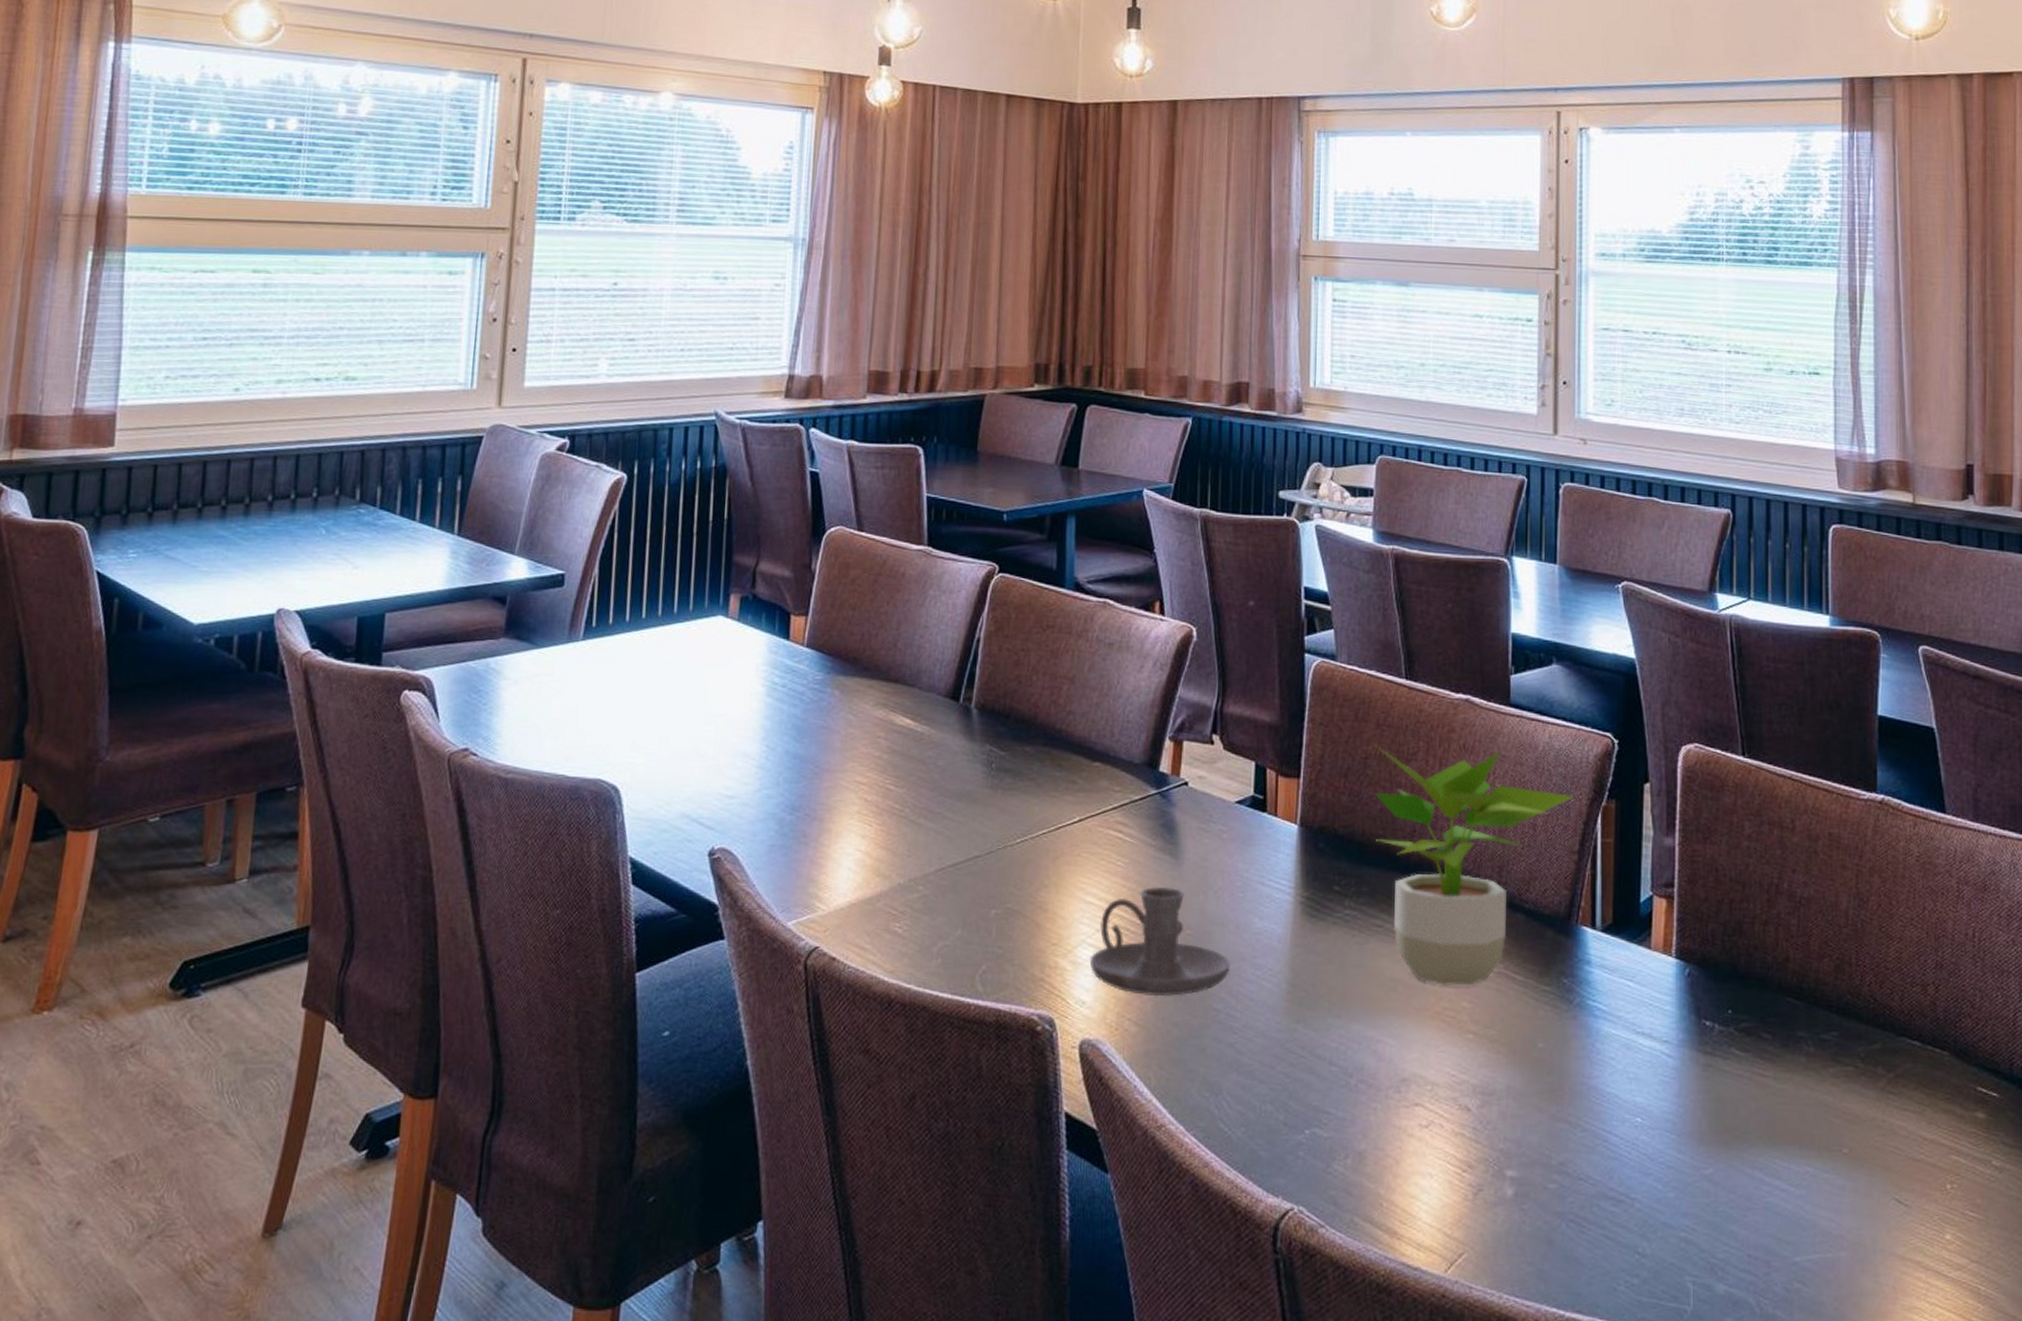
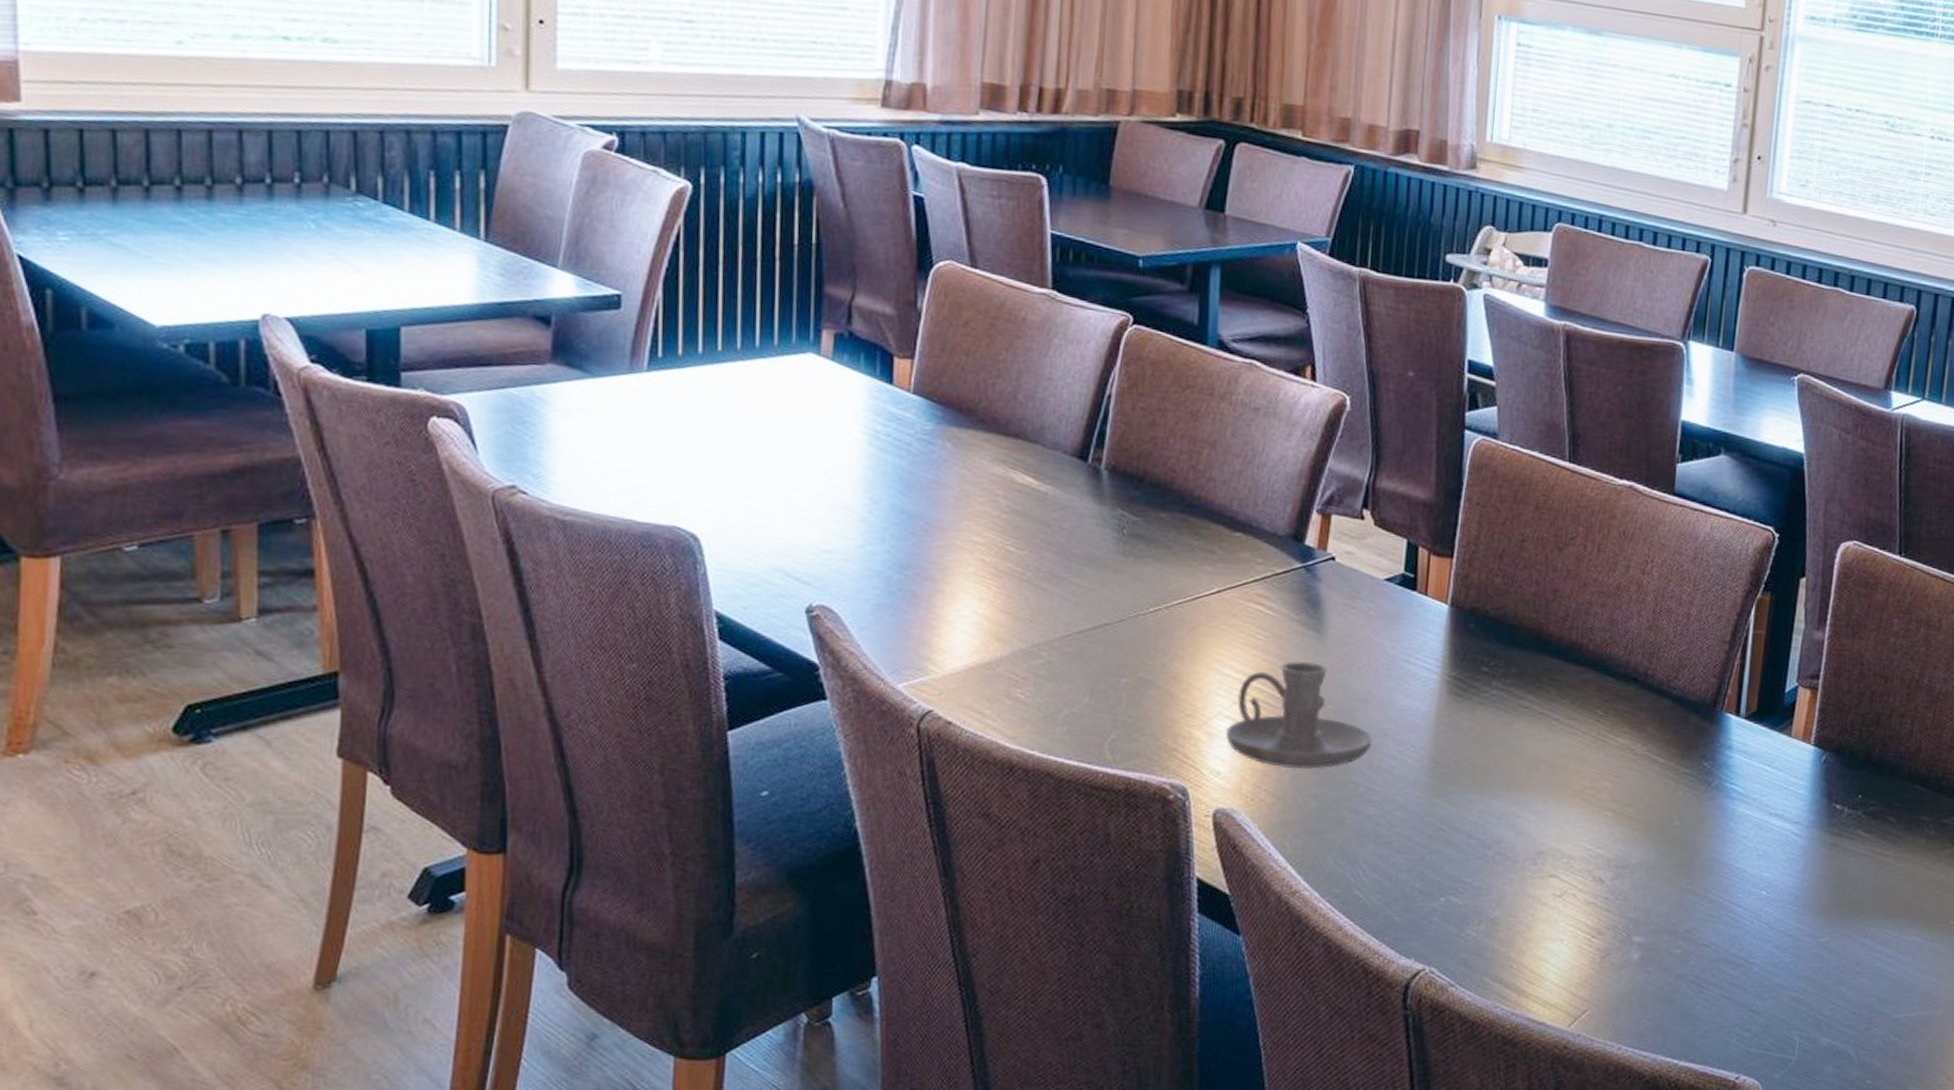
potted plant: present [1373,743,1575,987] -> none [1527,526,1731,767]

